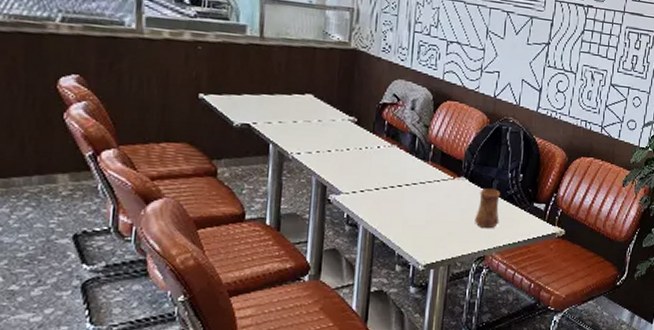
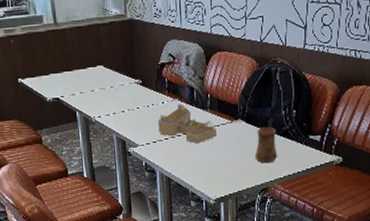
house frame: none [369,151,436,199] -> present [158,103,217,144]

